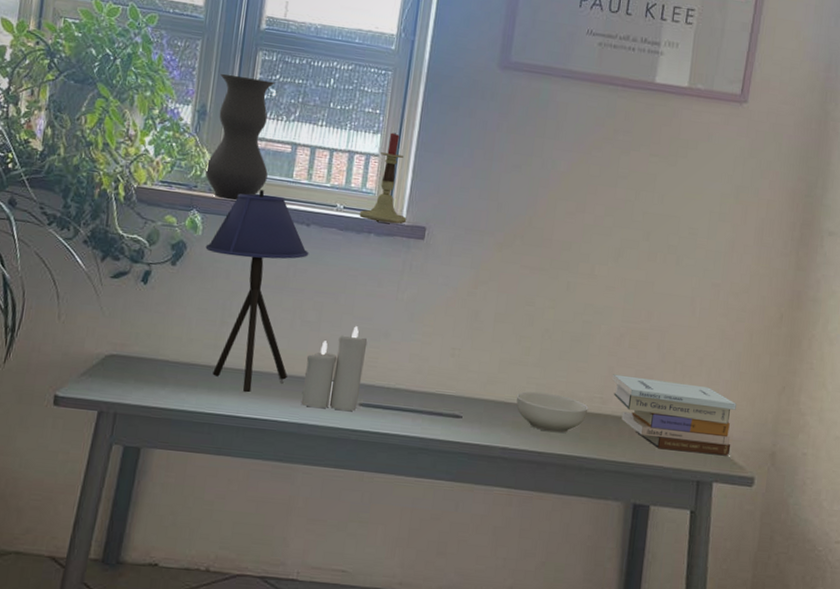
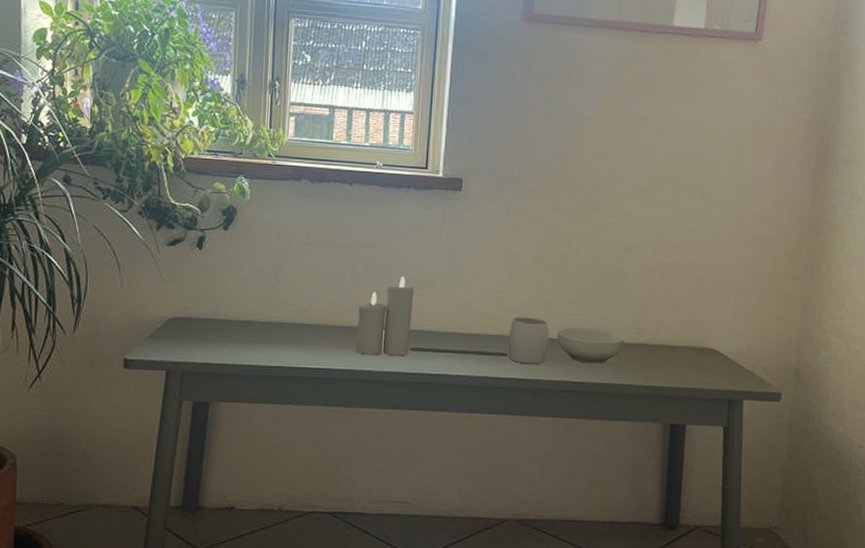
vase: present [205,74,275,201] -> none [248,43,309,165]
table lamp: present [205,190,309,393] -> none [255,153,354,345]
candlestick: present [359,132,407,225] -> none [398,90,444,178]
mug: none [463,377,509,430] -> present [508,317,550,365]
books: present [611,374,737,456] -> none [645,306,762,375]

